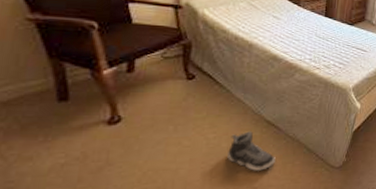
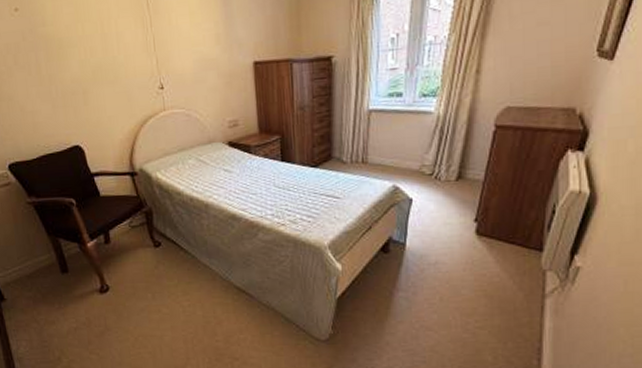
sneaker: present [227,131,275,171] -> none [204,299,252,341]

